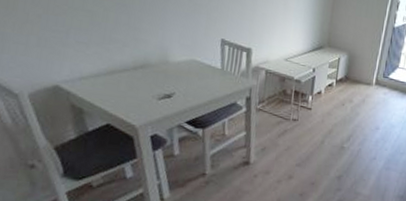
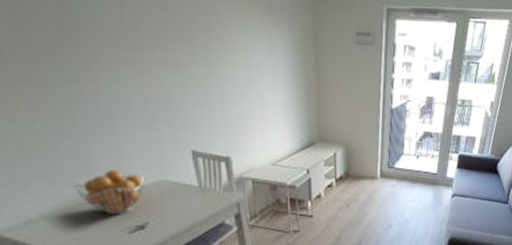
fruit basket: none [122,45,179,82] -> present [73,170,144,214]

